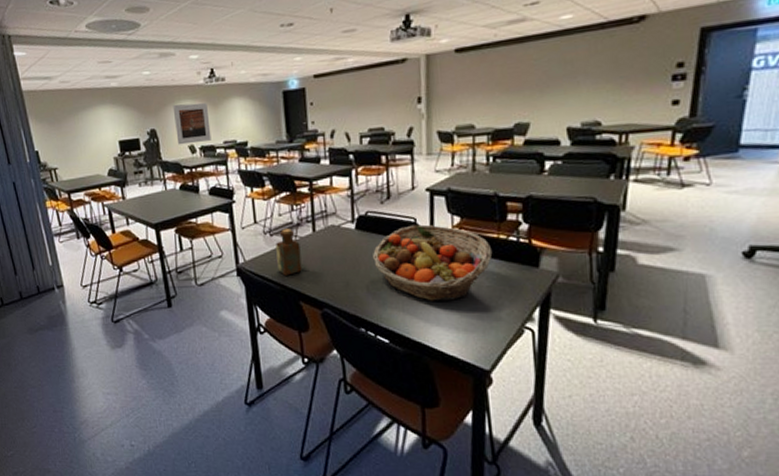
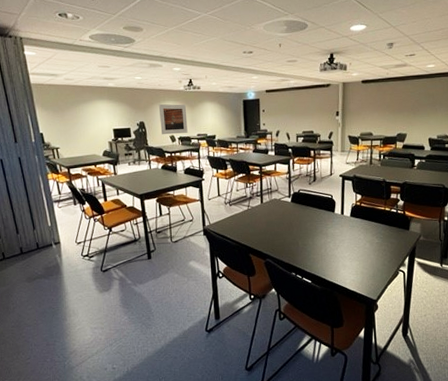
bottle: present [276,228,302,276] -> none [233,200,252,235]
fruit basket: present [373,224,493,301] -> none [302,200,381,253]

